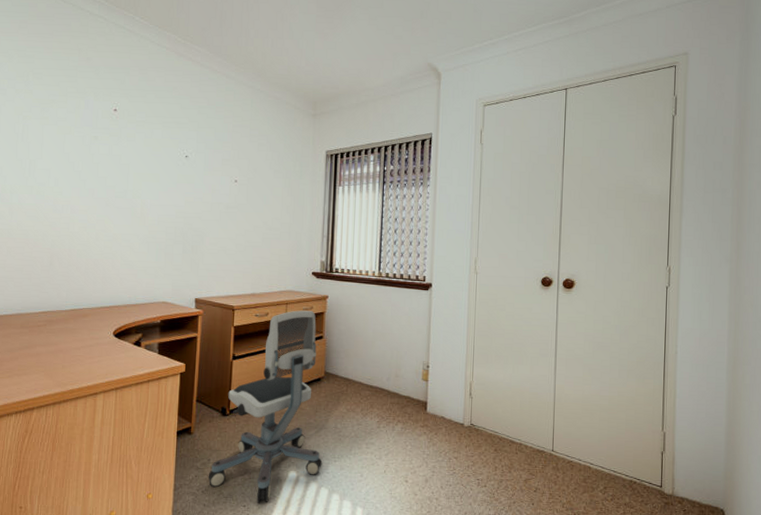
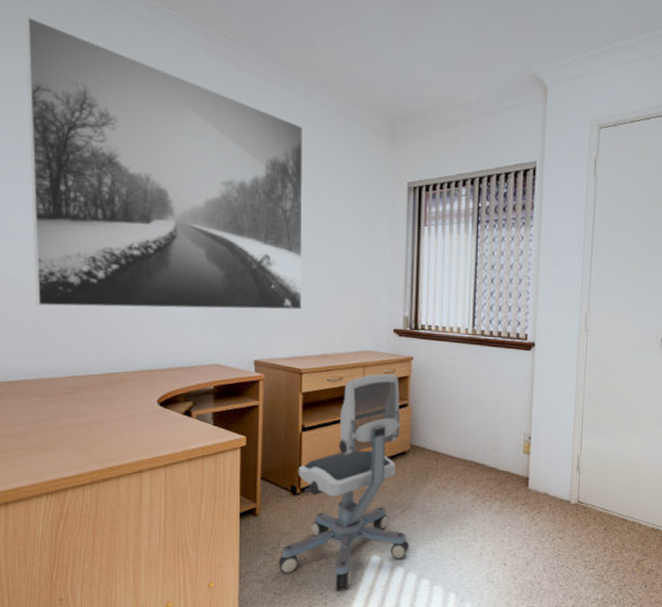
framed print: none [20,26,243,256] -> present [25,15,304,310]

